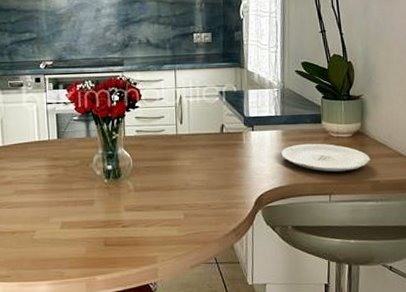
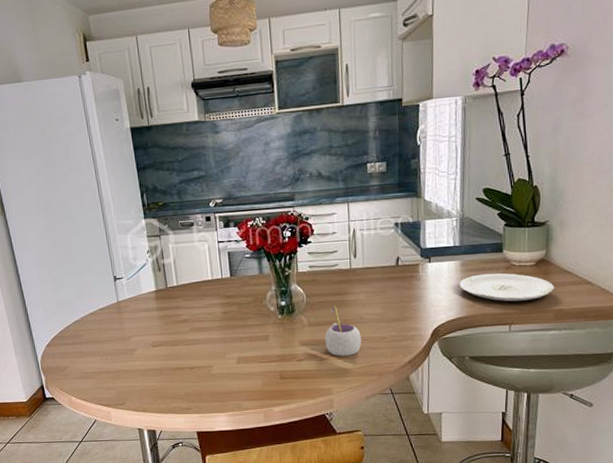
mug: none [150,171,187,223] -> present [325,305,362,356]

